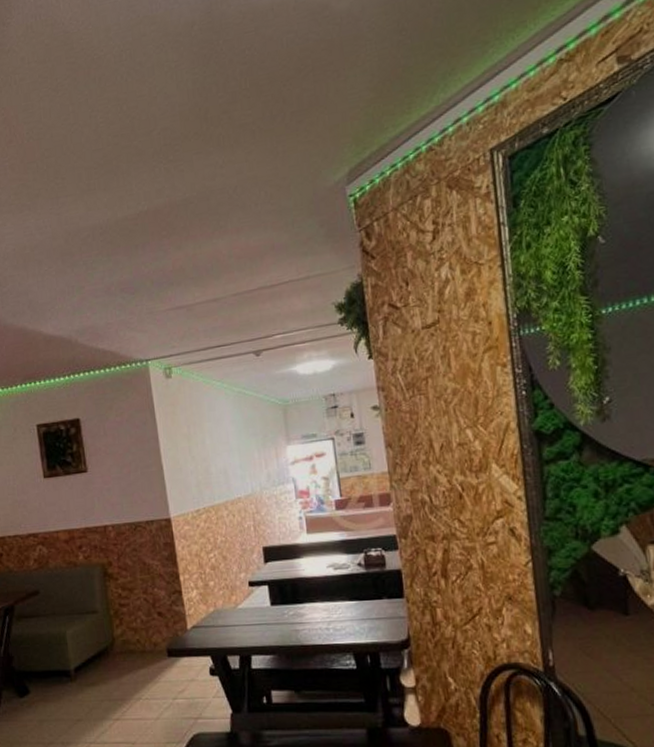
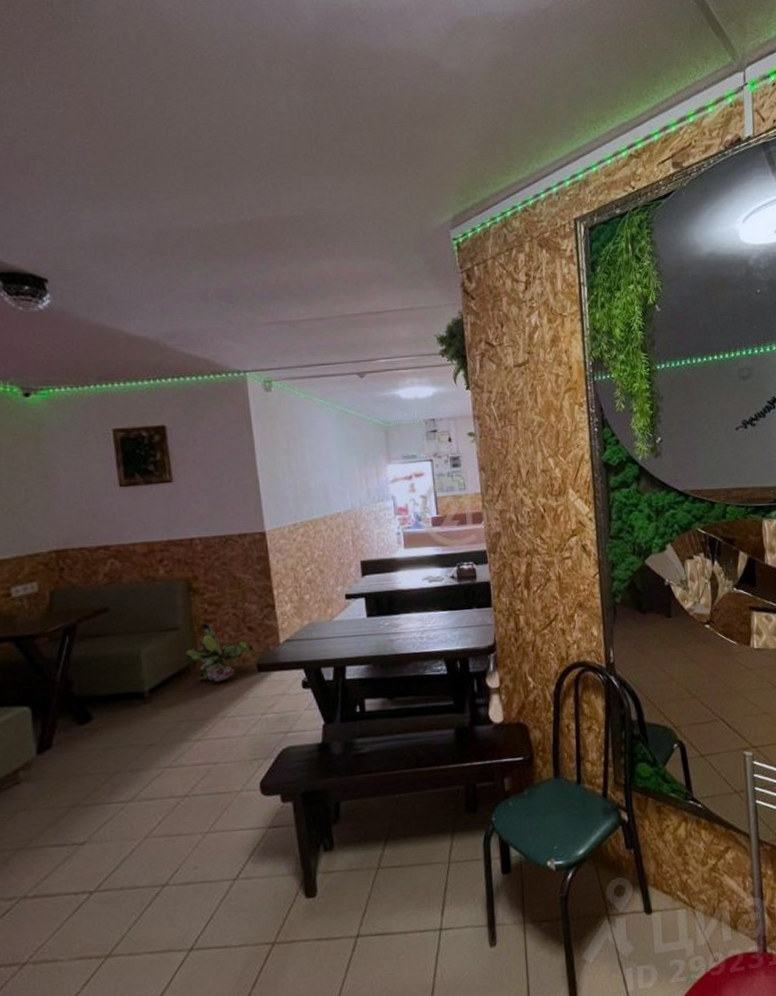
decorative plant: none [104,606,166,665] -> present [186,622,256,682]

